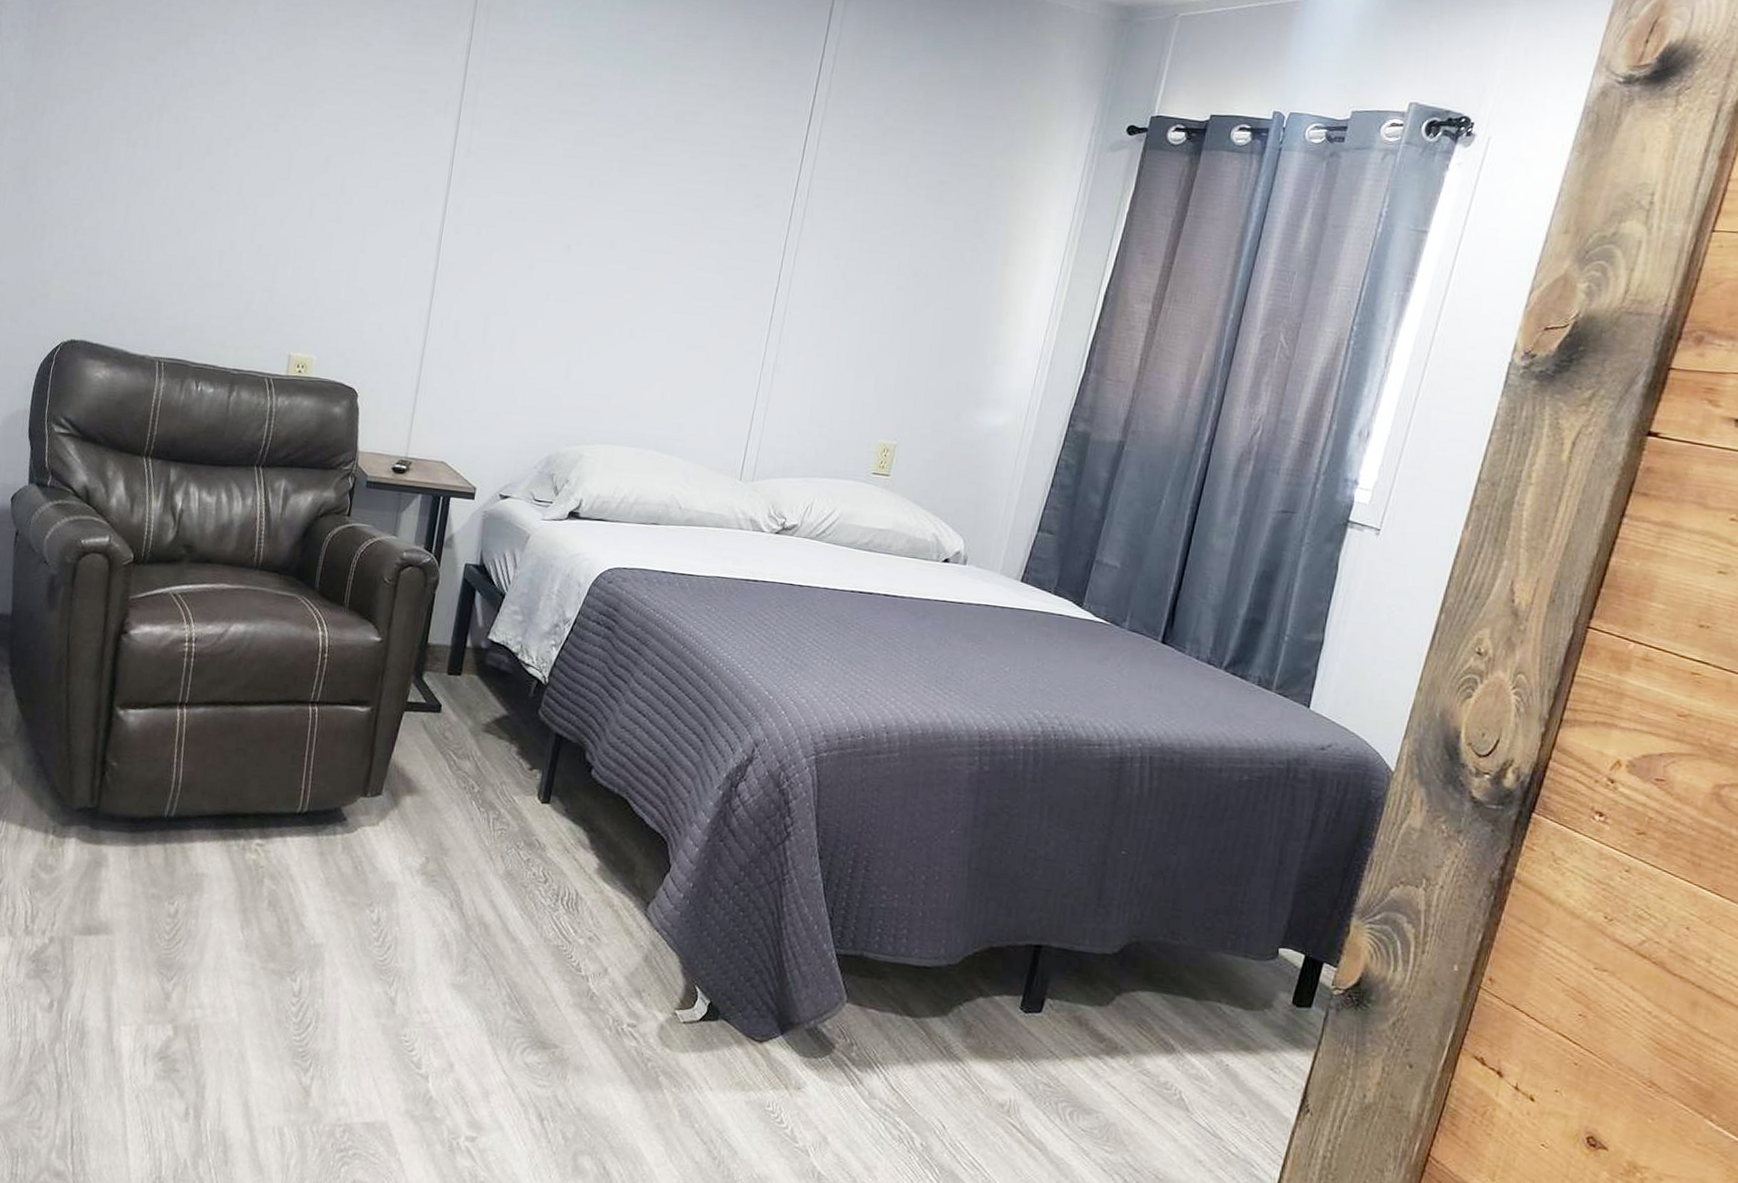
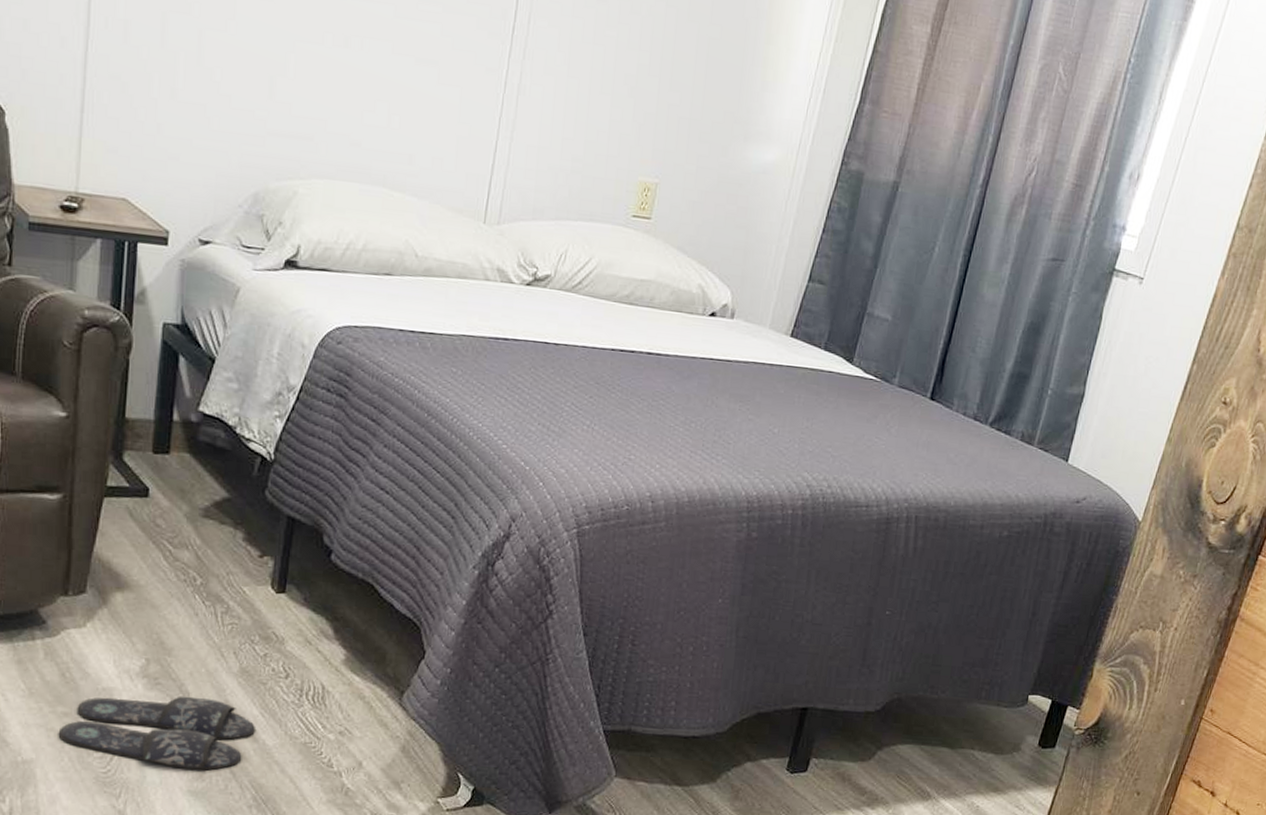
slippers: none [346,890,515,966] -> present [58,696,255,771]

